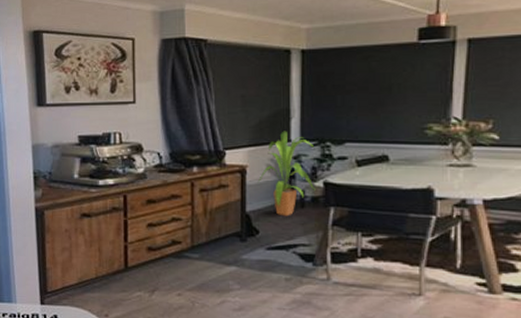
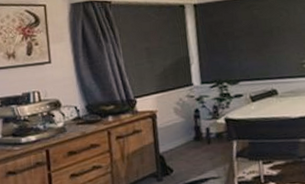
house plant: present [257,131,316,217] -> none [167,76,219,154]

